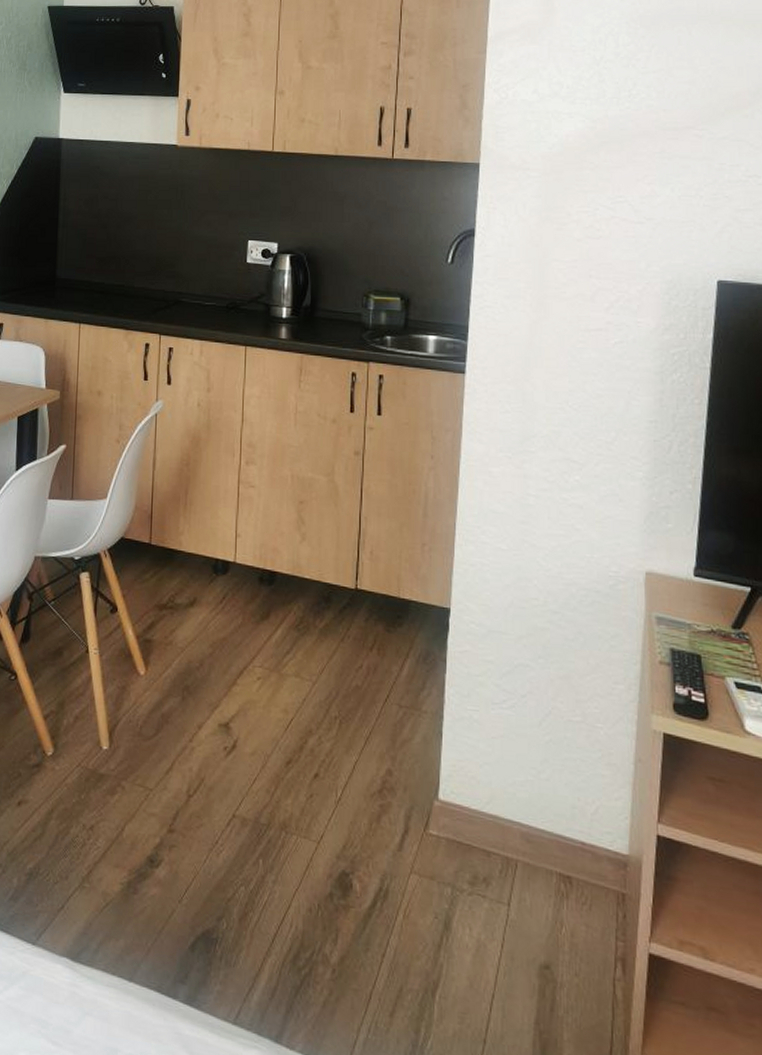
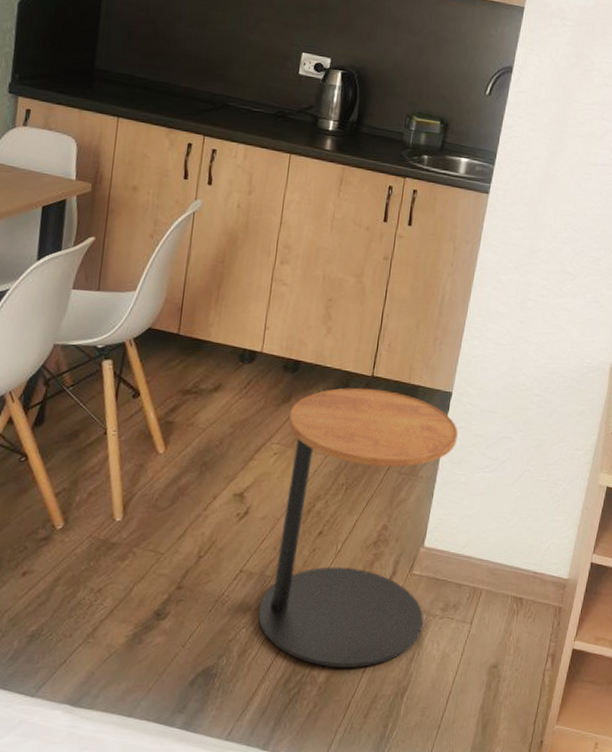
side table: none [256,602,463,950] -> present [258,388,458,668]

